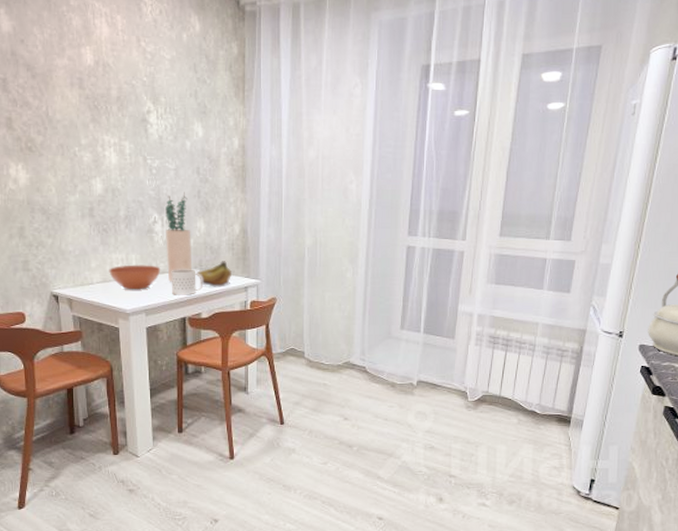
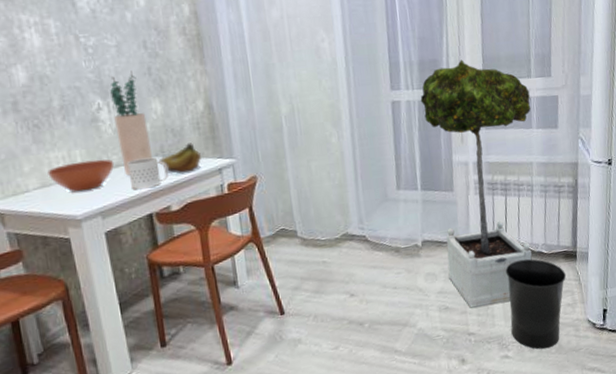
potted tree: none [435,214,545,453] -> present [420,59,533,308]
waste bin: none [492,415,556,505] -> present [505,259,566,349]

